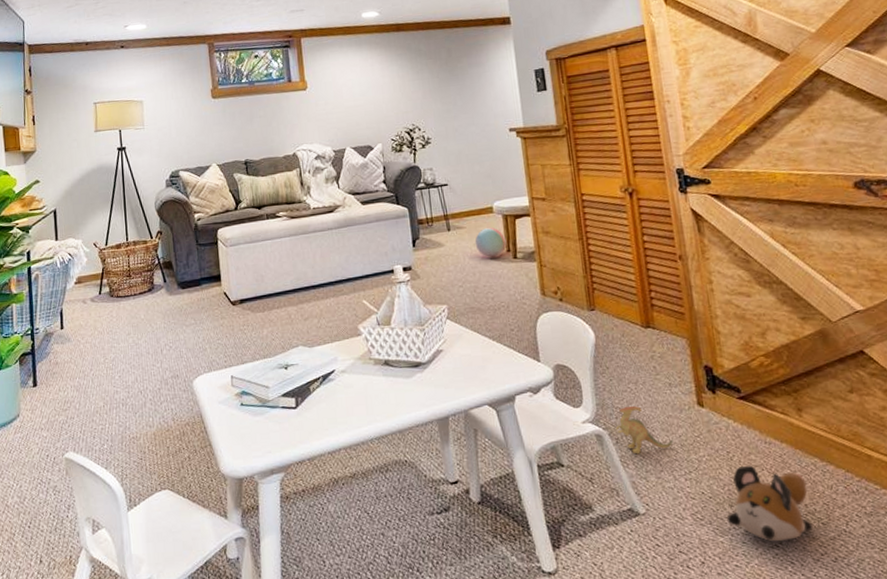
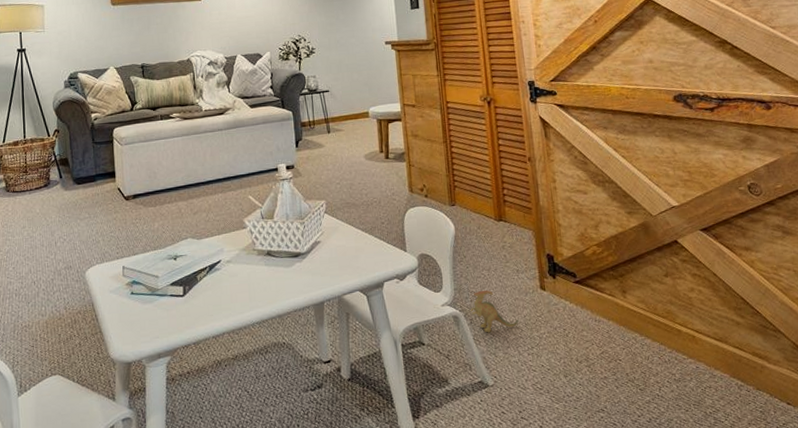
ball: present [474,227,507,258] -> none [351,130,380,158]
plush toy: present [726,465,813,542] -> none [561,340,632,406]

